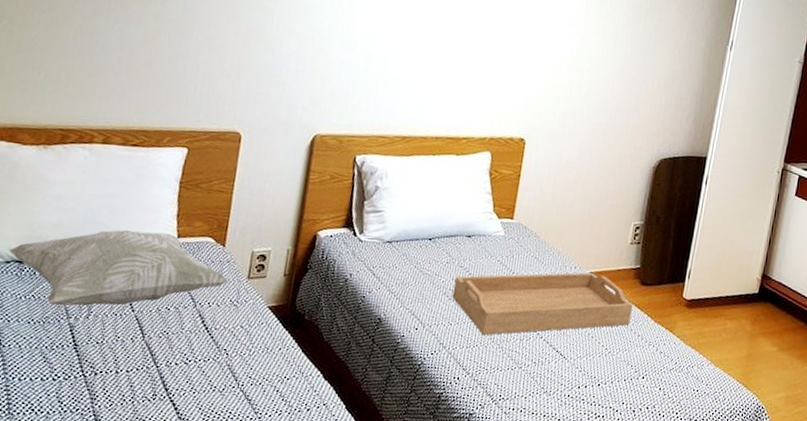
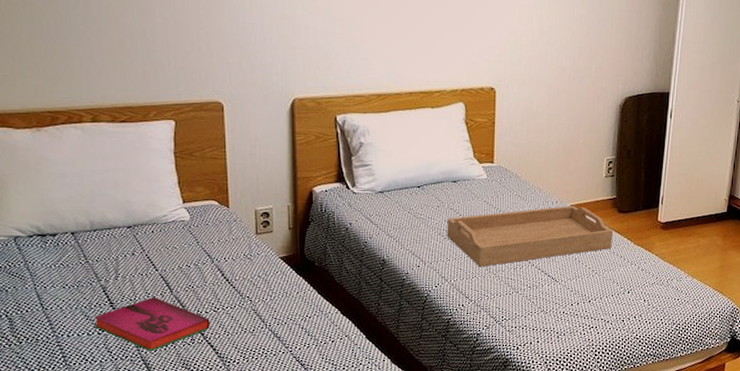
decorative pillow: present [9,229,228,307] -> none [29,199,238,271]
hardback book: none [51,341,178,405] -> present [94,297,210,351]

